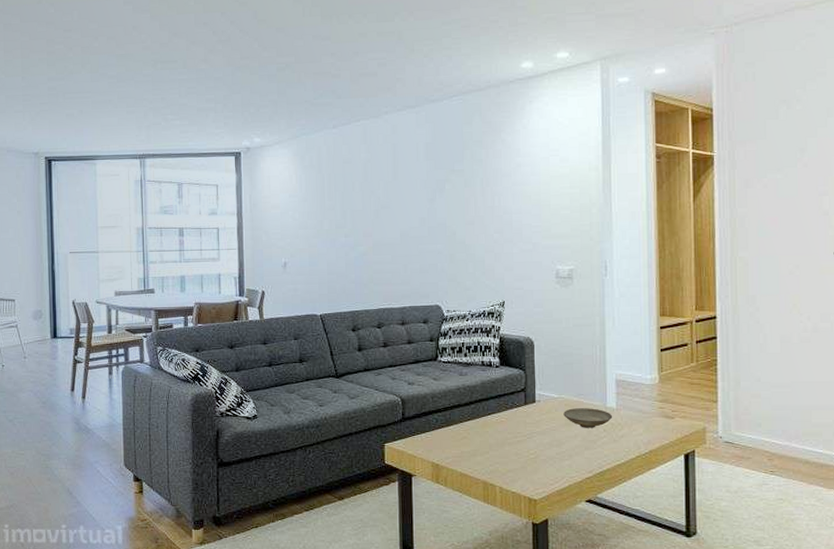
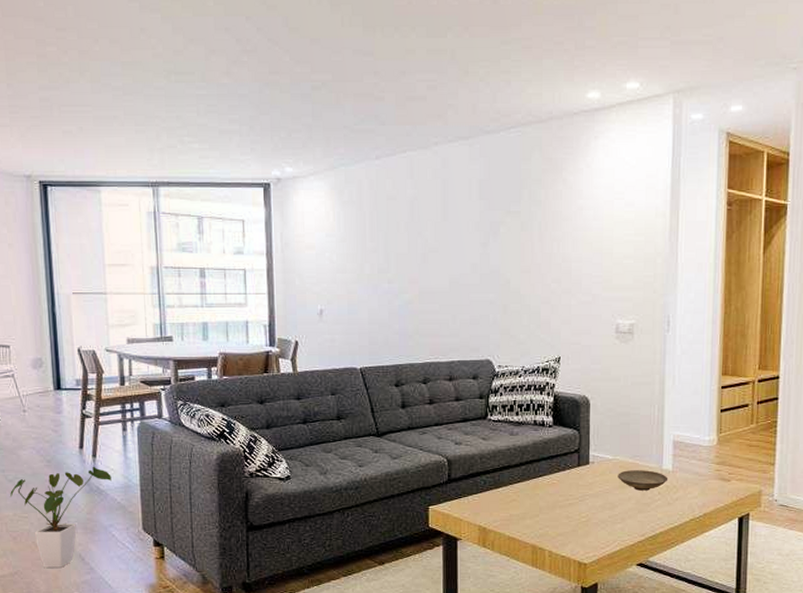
house plant: none [10,407,98,501] -> present [10,466,112,568]

